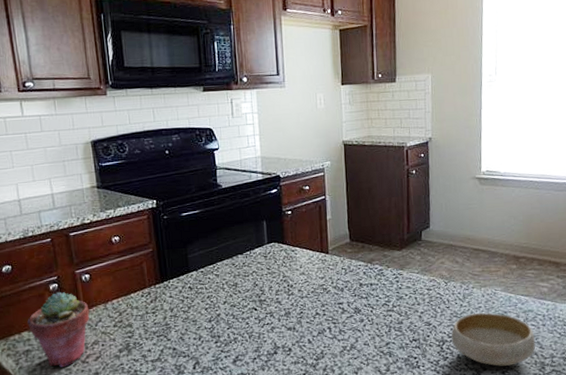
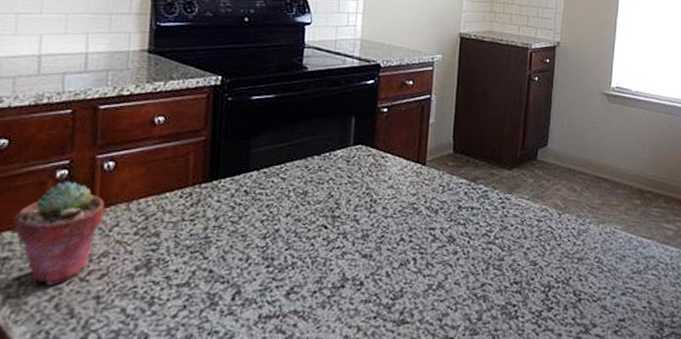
bowl: present [451,313,536,366] -> none [559,255,655,323]

